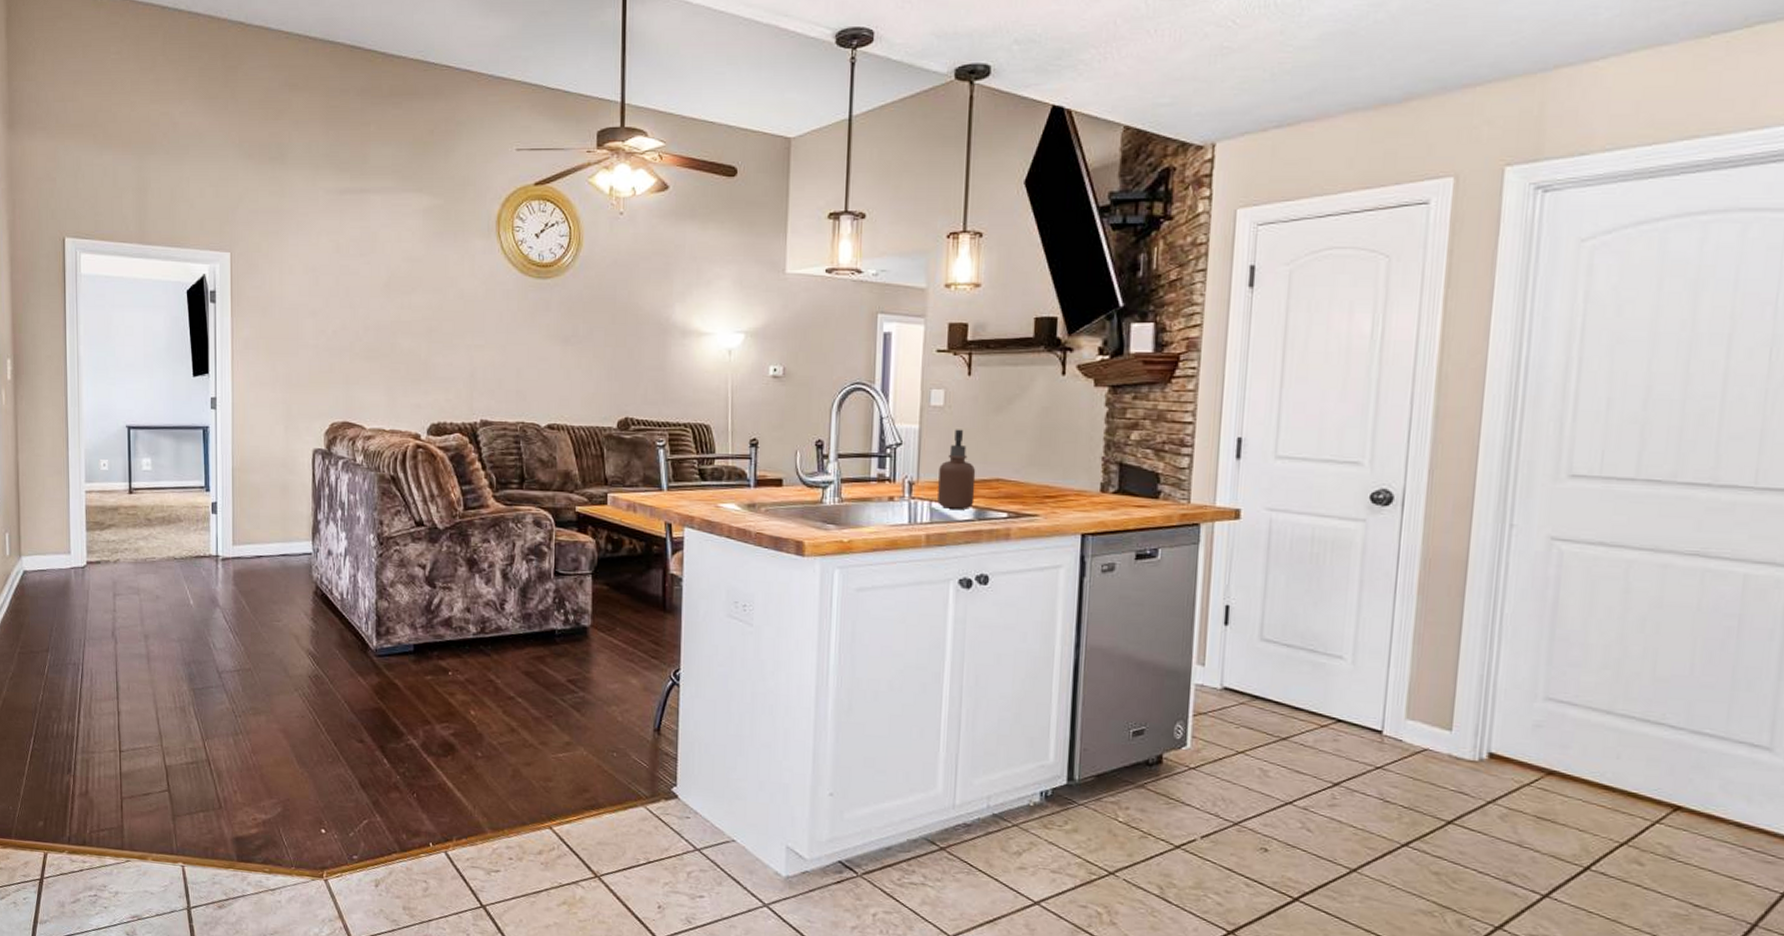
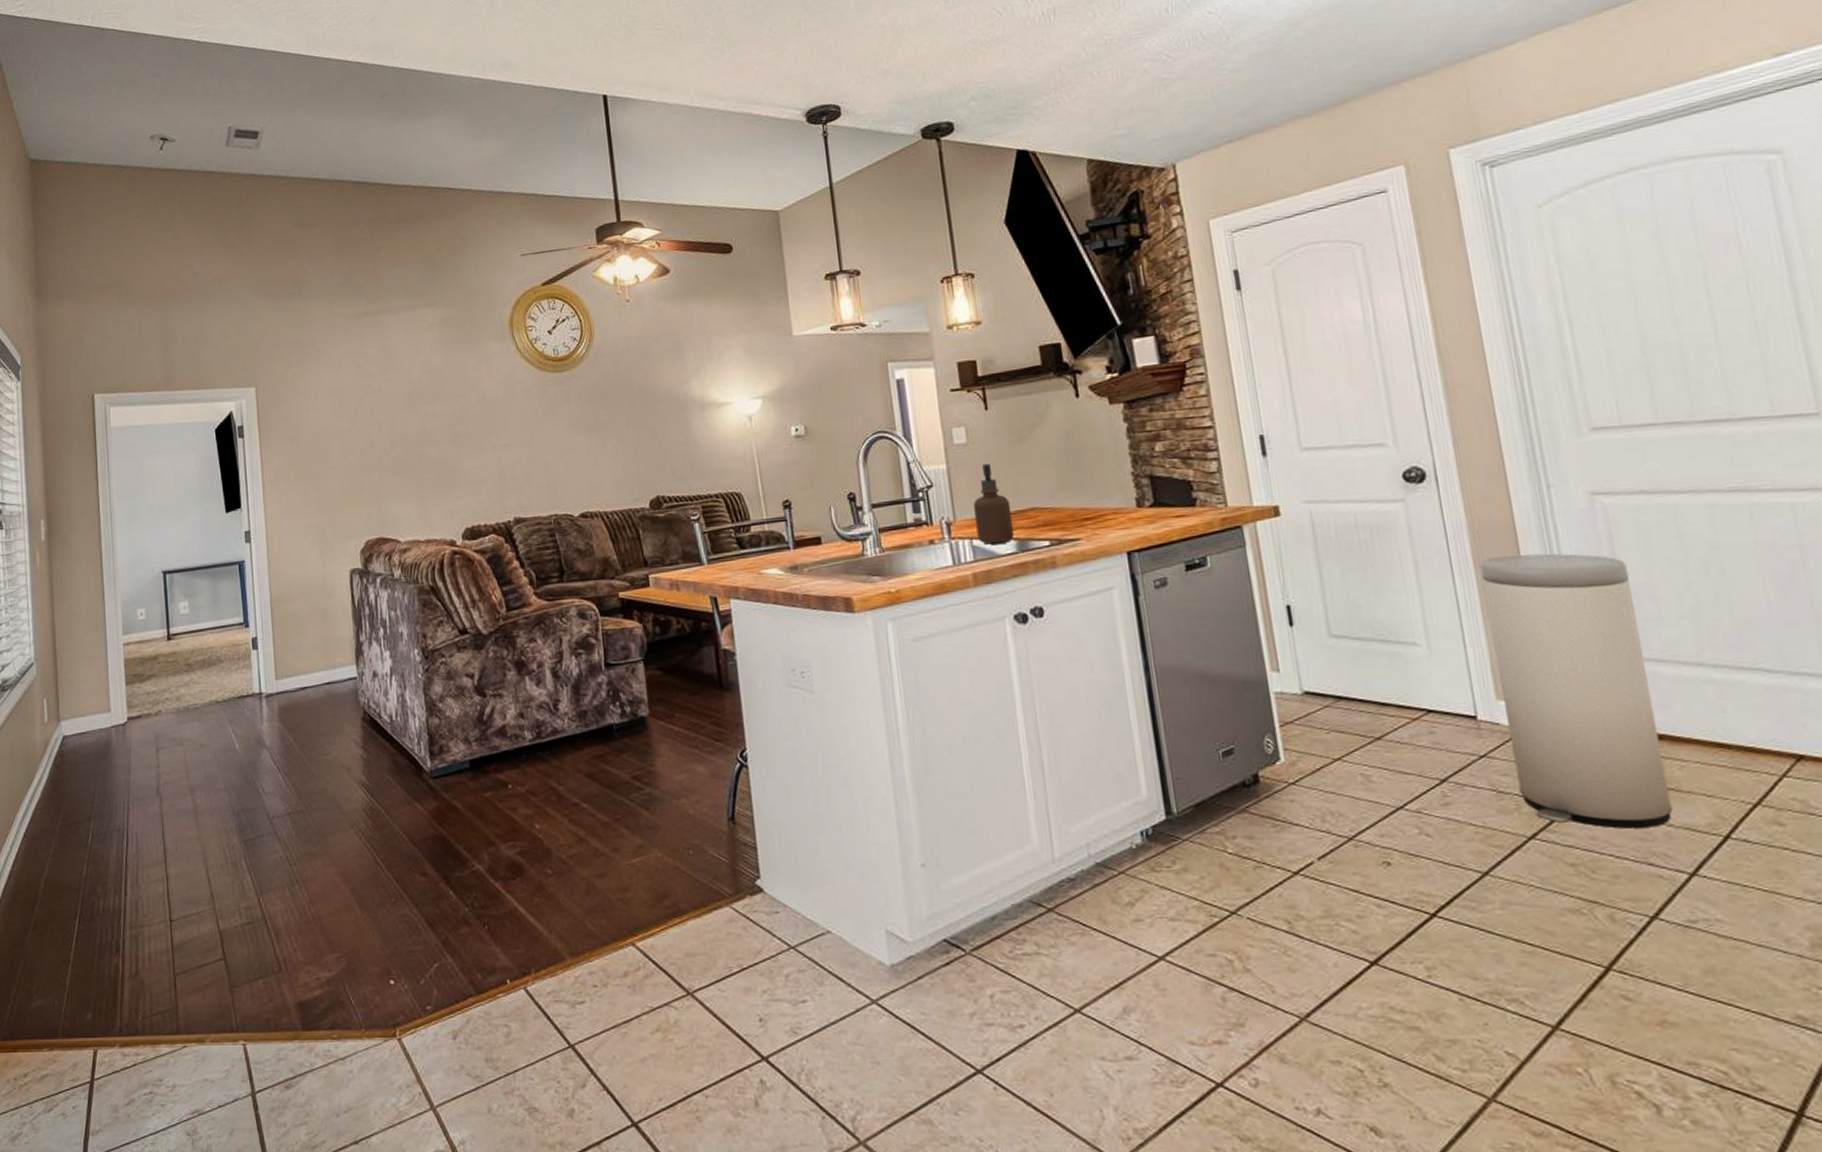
pedal bin: none [1405,587,1567,851] -> present [1479,553,1673,829]

